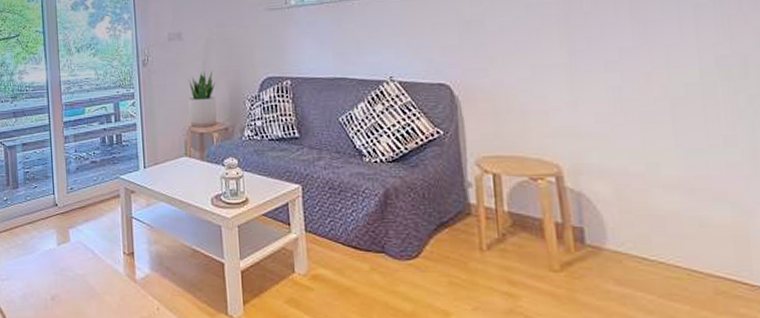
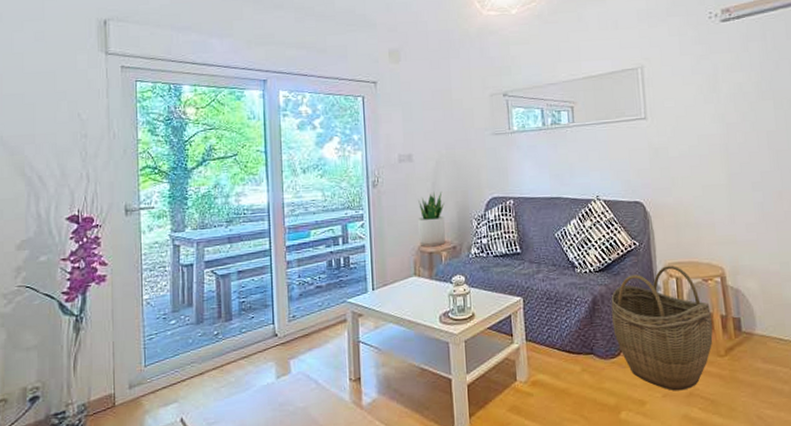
woven basket: none [407,160,544,306] -> present [611,265,713,391]

